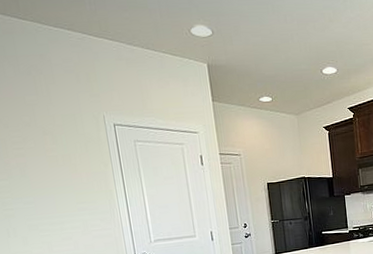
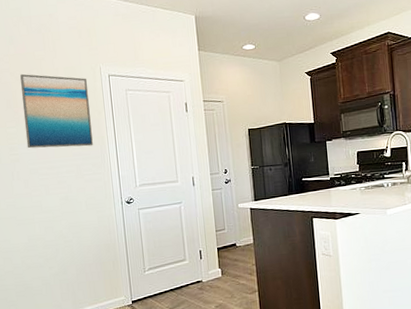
wall art: none [9,120,100,203] -> present [20,73,93,149]

